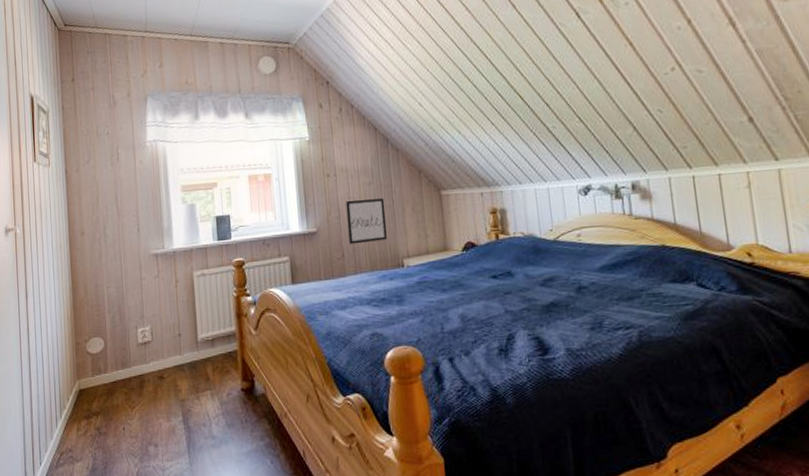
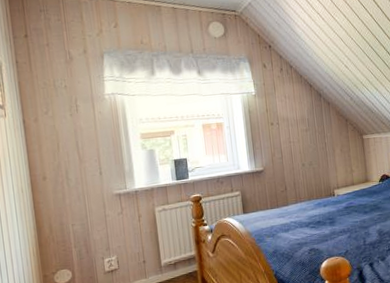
wall art: present [345,198,388,244] -> none [287,142,322,180]

